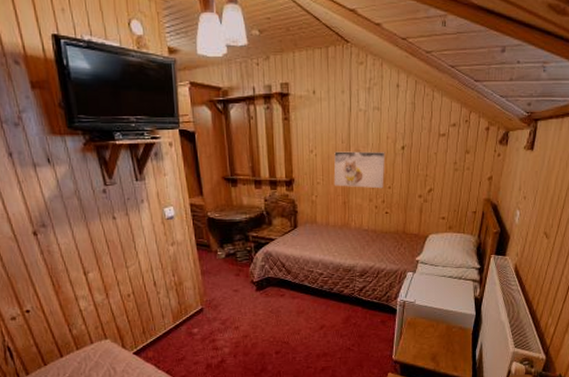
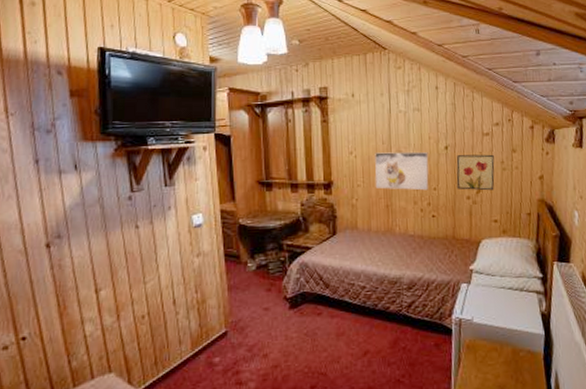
wall art: none [410,155,448,190] -> present [456,154,495,191]

